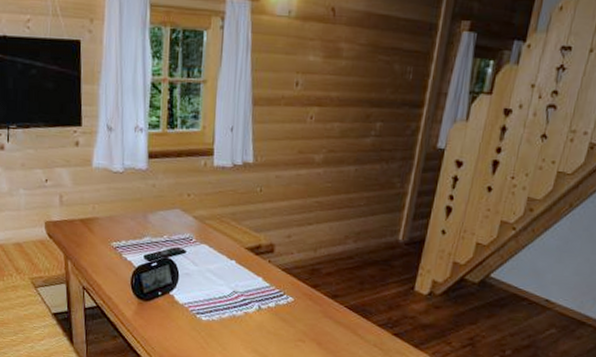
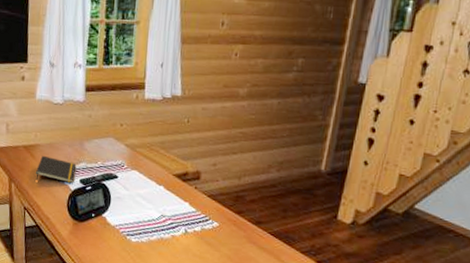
notepad: none [94,229,139,260] -> present [35,155,76,184]

